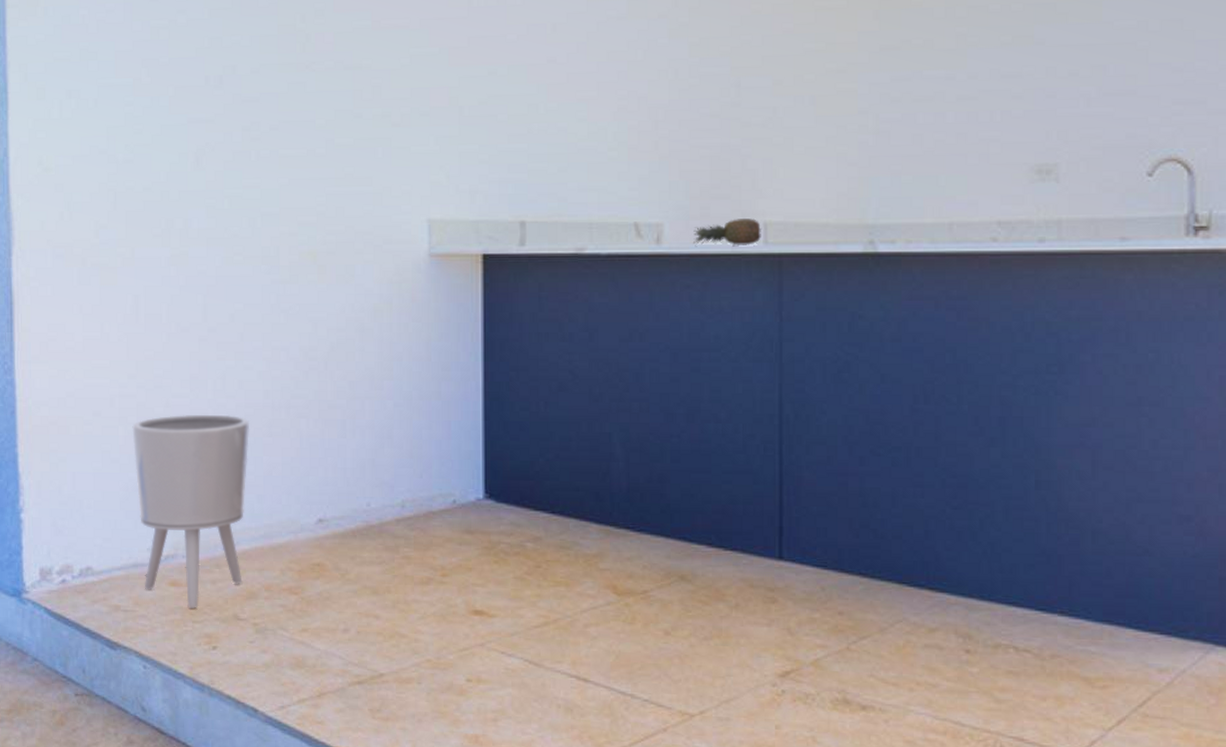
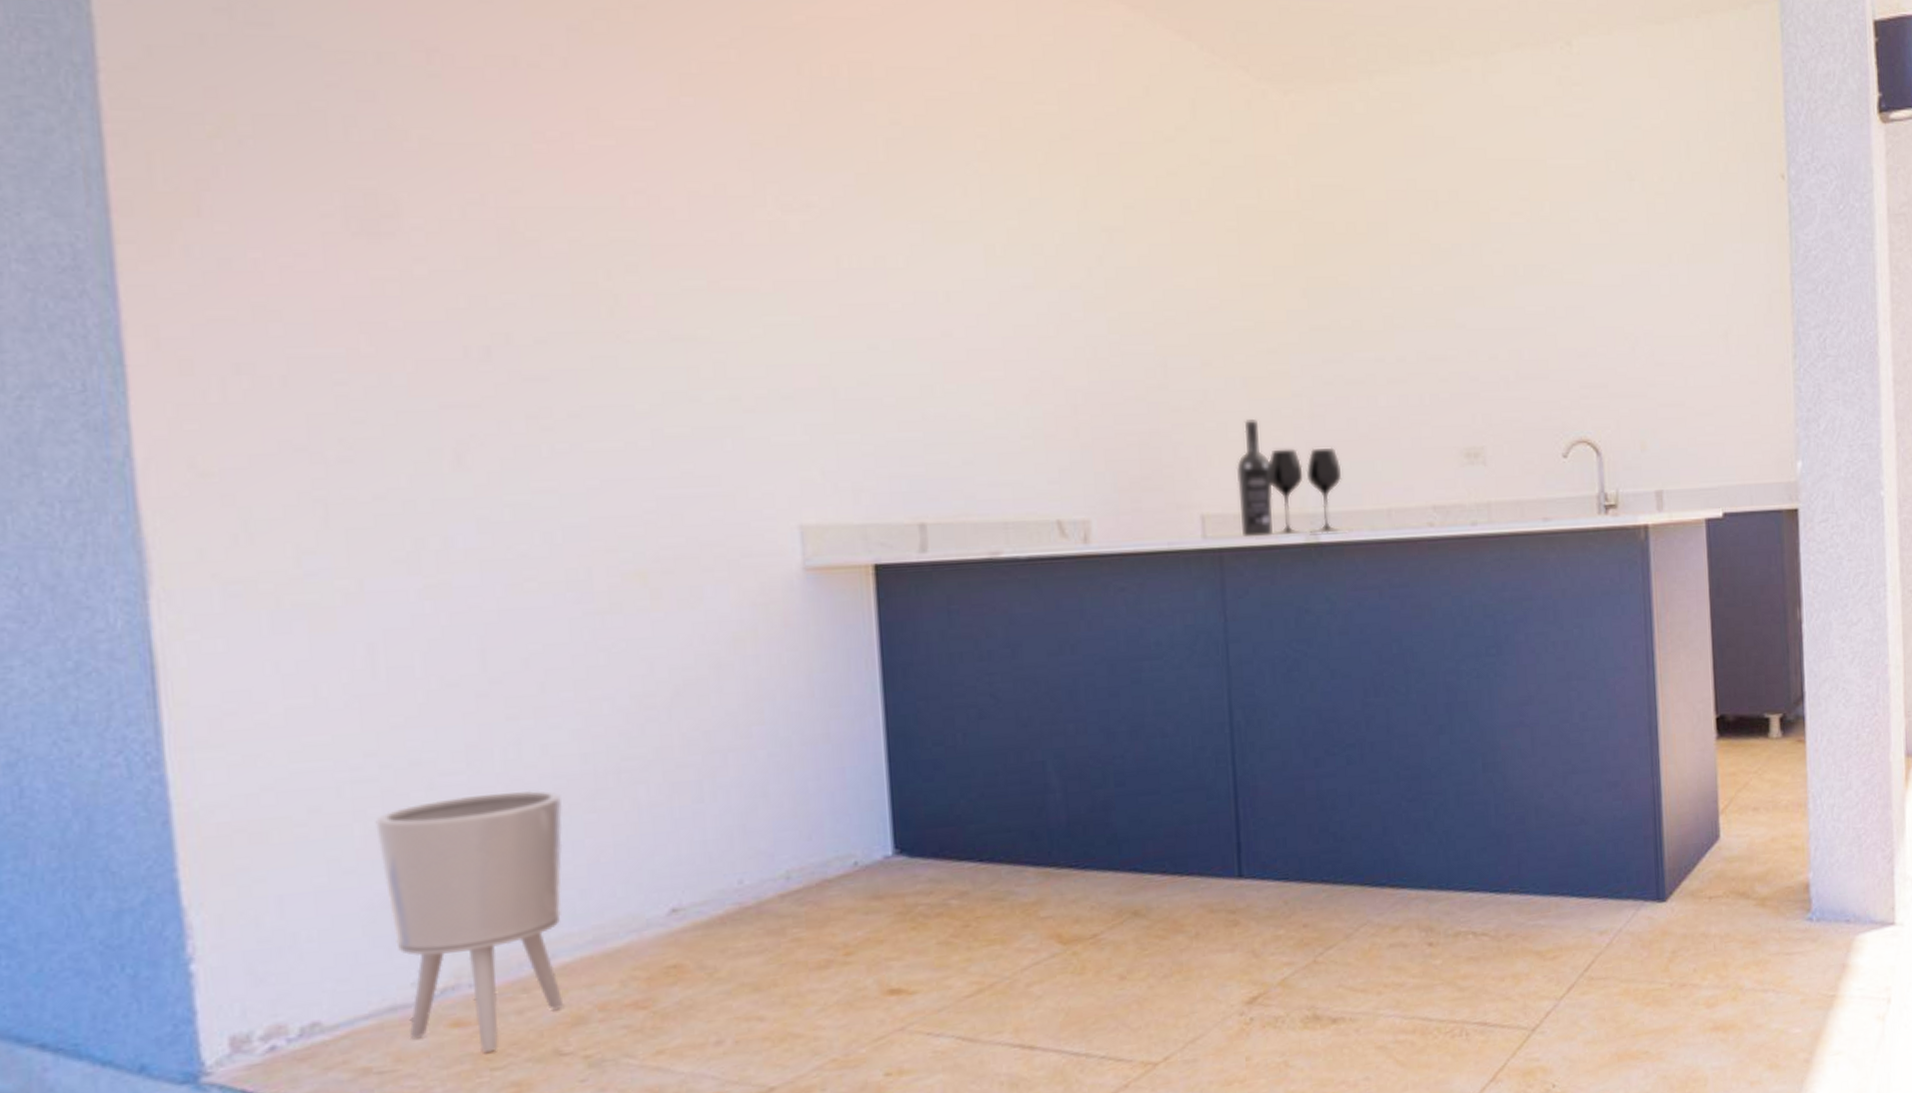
fruit: present [693,218,761,246] -> none [1125,511,1199,542]
wine bottle: none [799,135,835,245] -> present [1236,419,1274,538]
wine glass: none [830,162,904,244] -> present [1268,447,1343,535]

